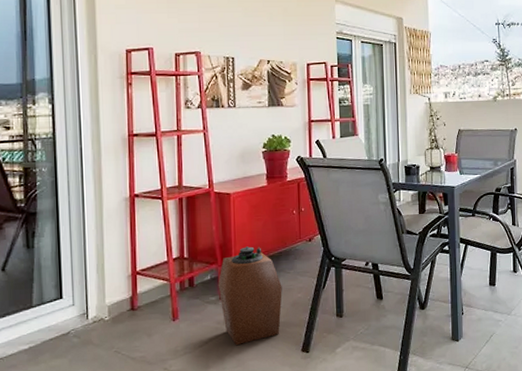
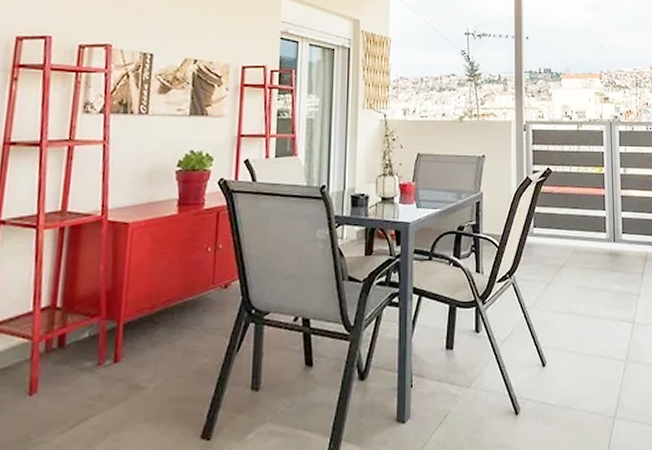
speaker: present [217,246,282,346] -> none [97,293,184,431]

